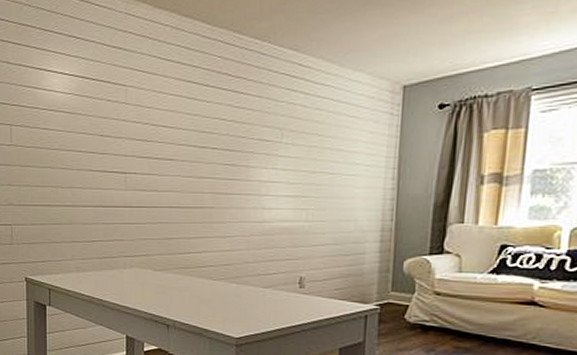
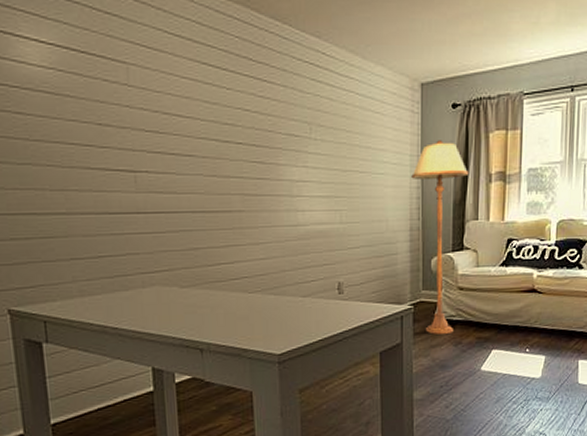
floor lamp: none [386,141,456,339] -> present [411,140,469,334]

